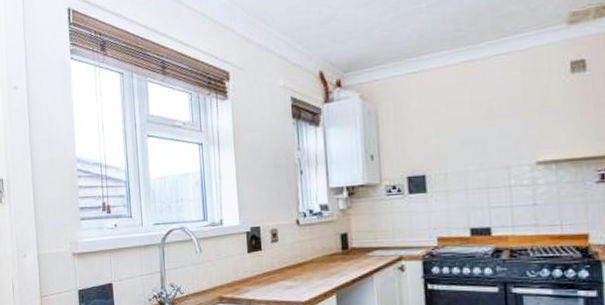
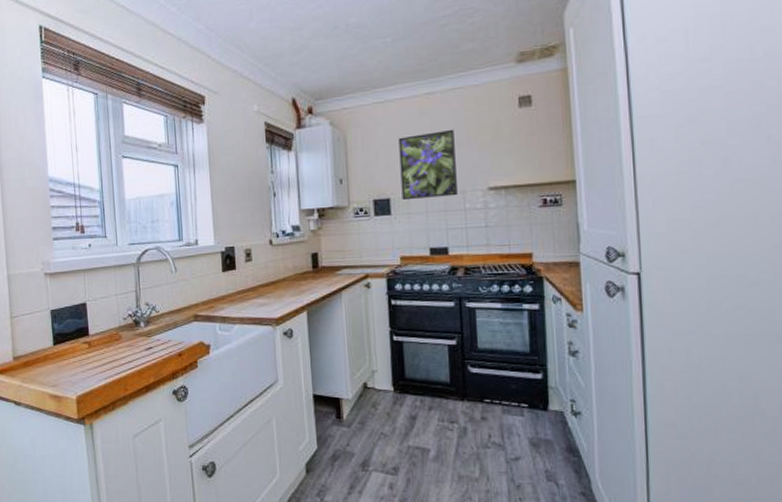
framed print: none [434,99,501,177] -> present [398,129,458,201]

